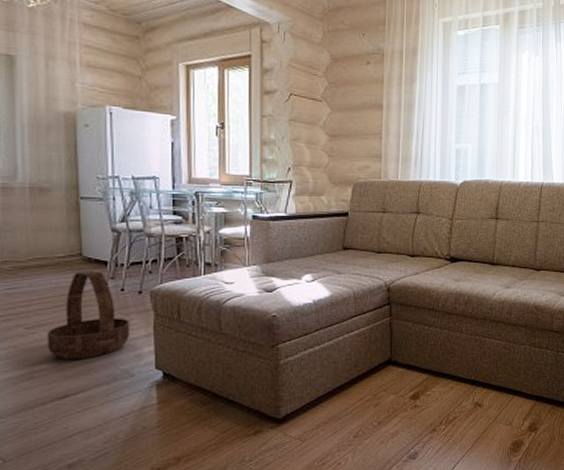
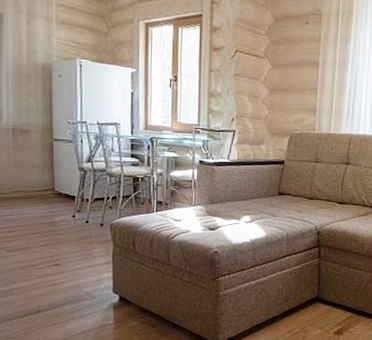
basket: present [46,271,131,359] -> none [24,203,93,280]

